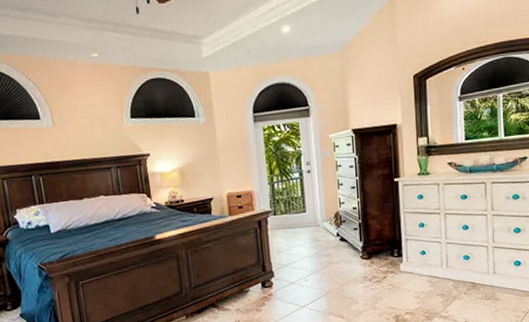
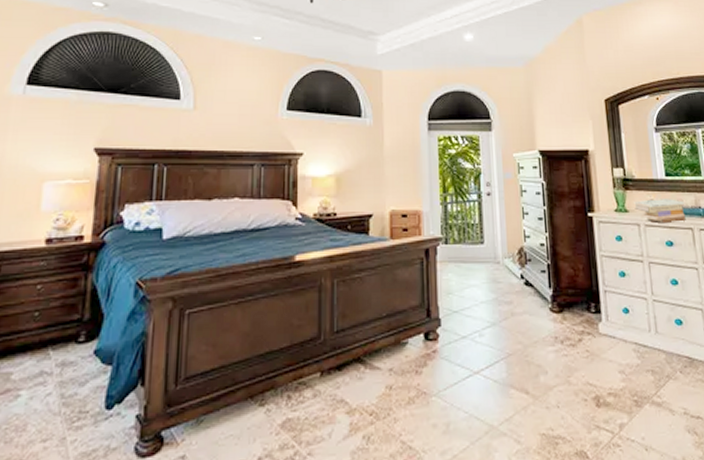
books: none [434,159,481,181] -> present [633,199,686,224]

